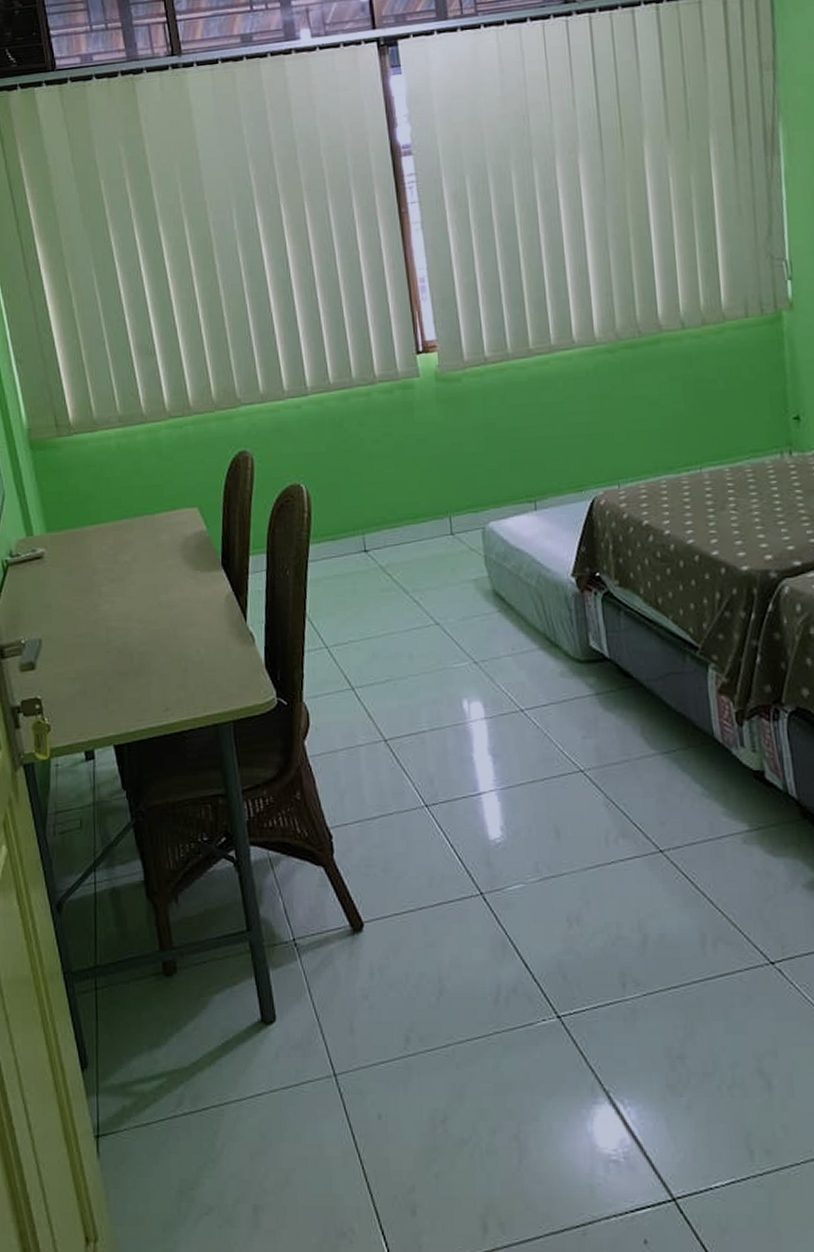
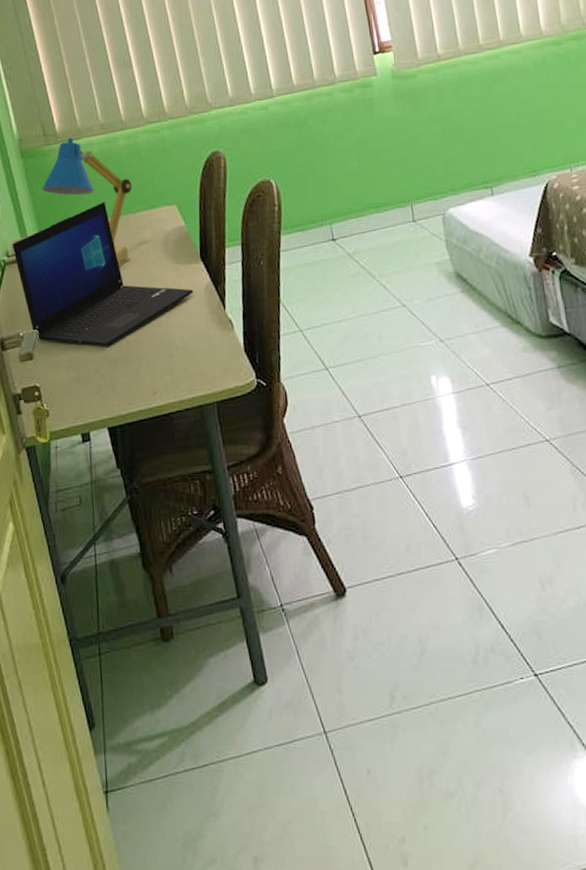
laptop: none [17,501,213,658] -> present [12,202,193,347]
desk lamp: none [51,430,151,571] -> present [42,138,132,266]

